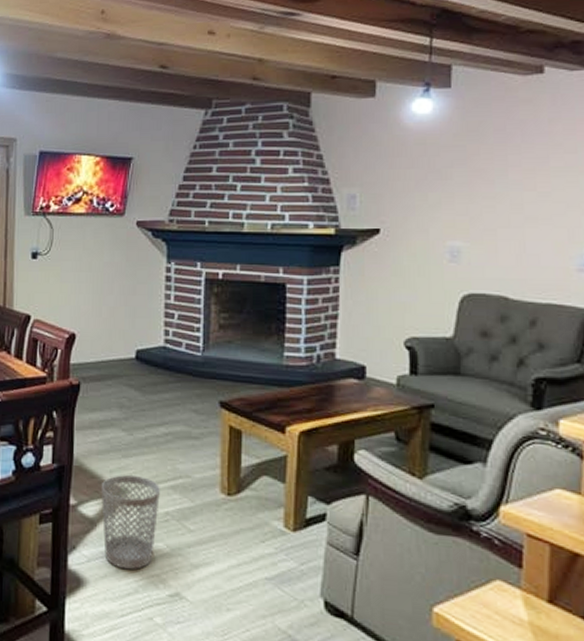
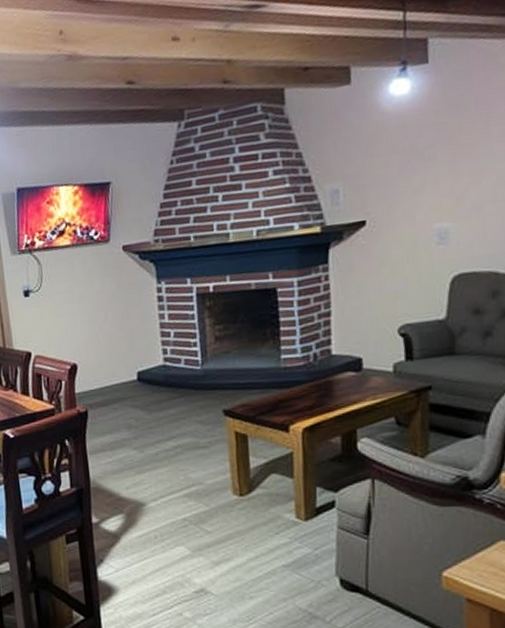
wastebasket: present [102,475,160,570] -> none [120,489,177,574]

